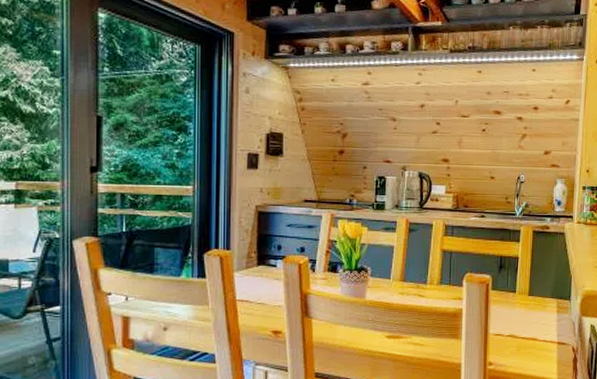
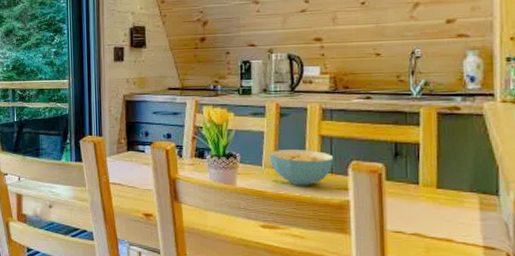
cereal bowl: none [397,263,452,297] -> present [269,150,334,186]

